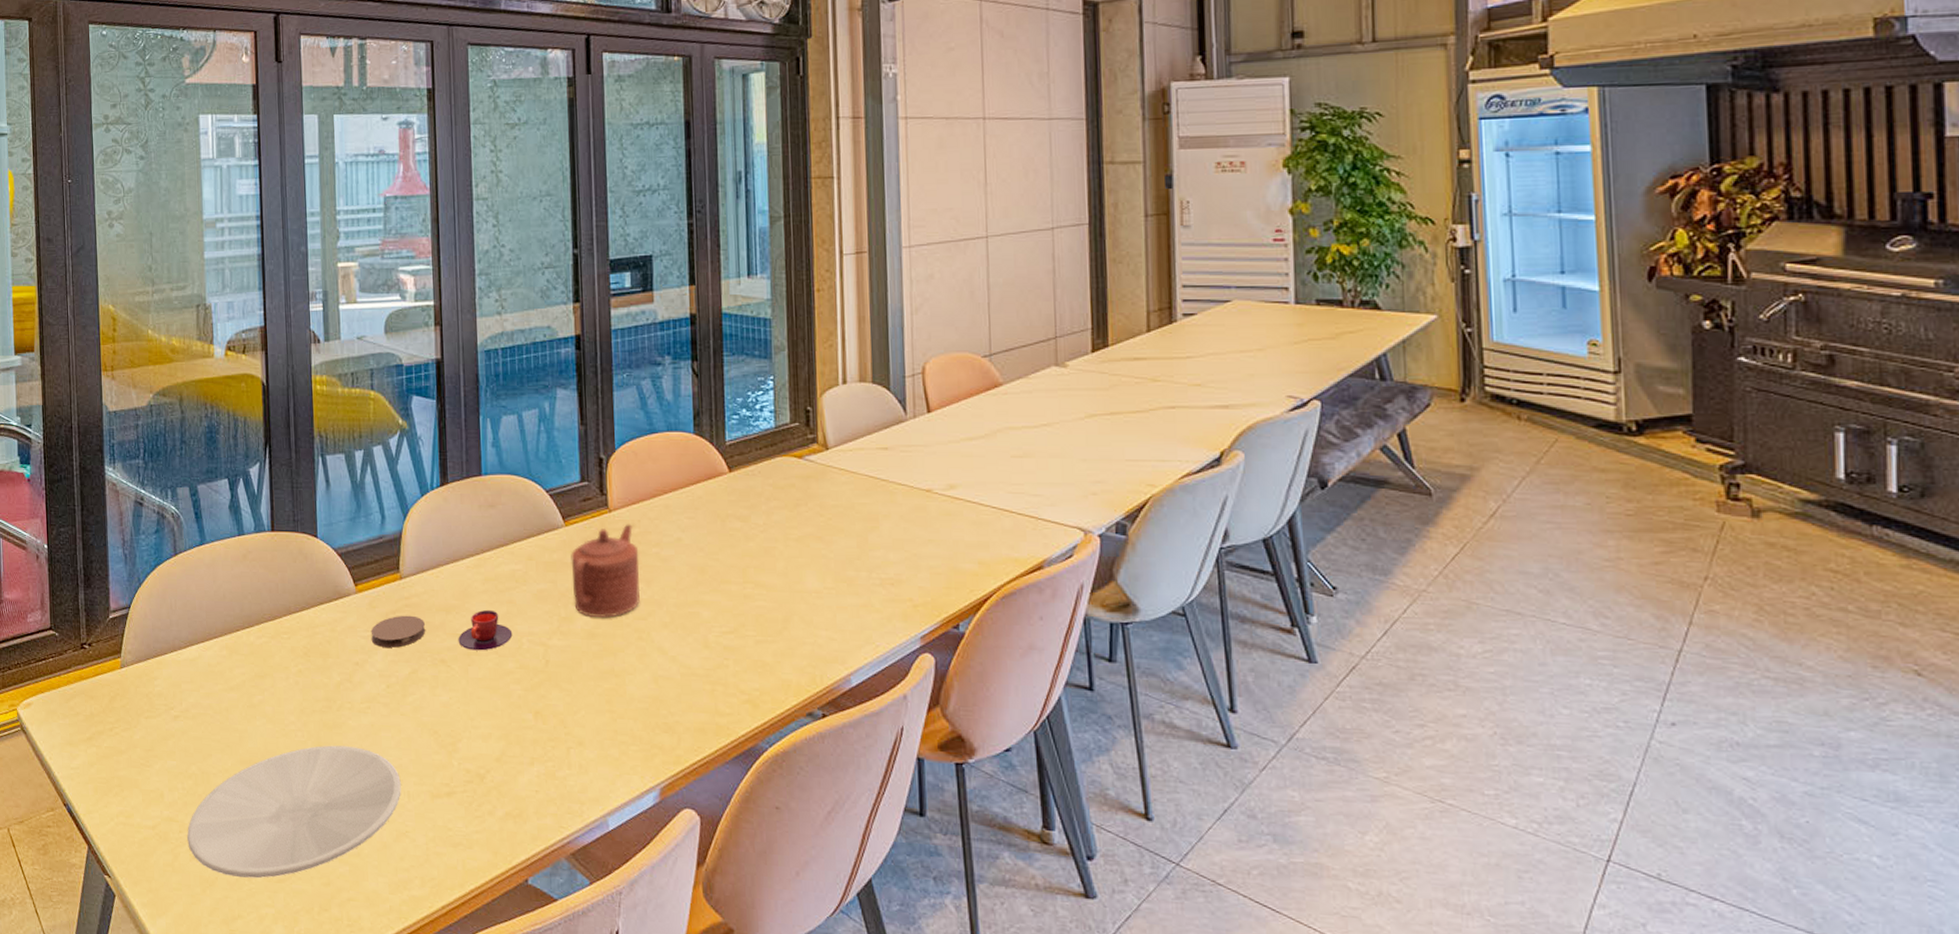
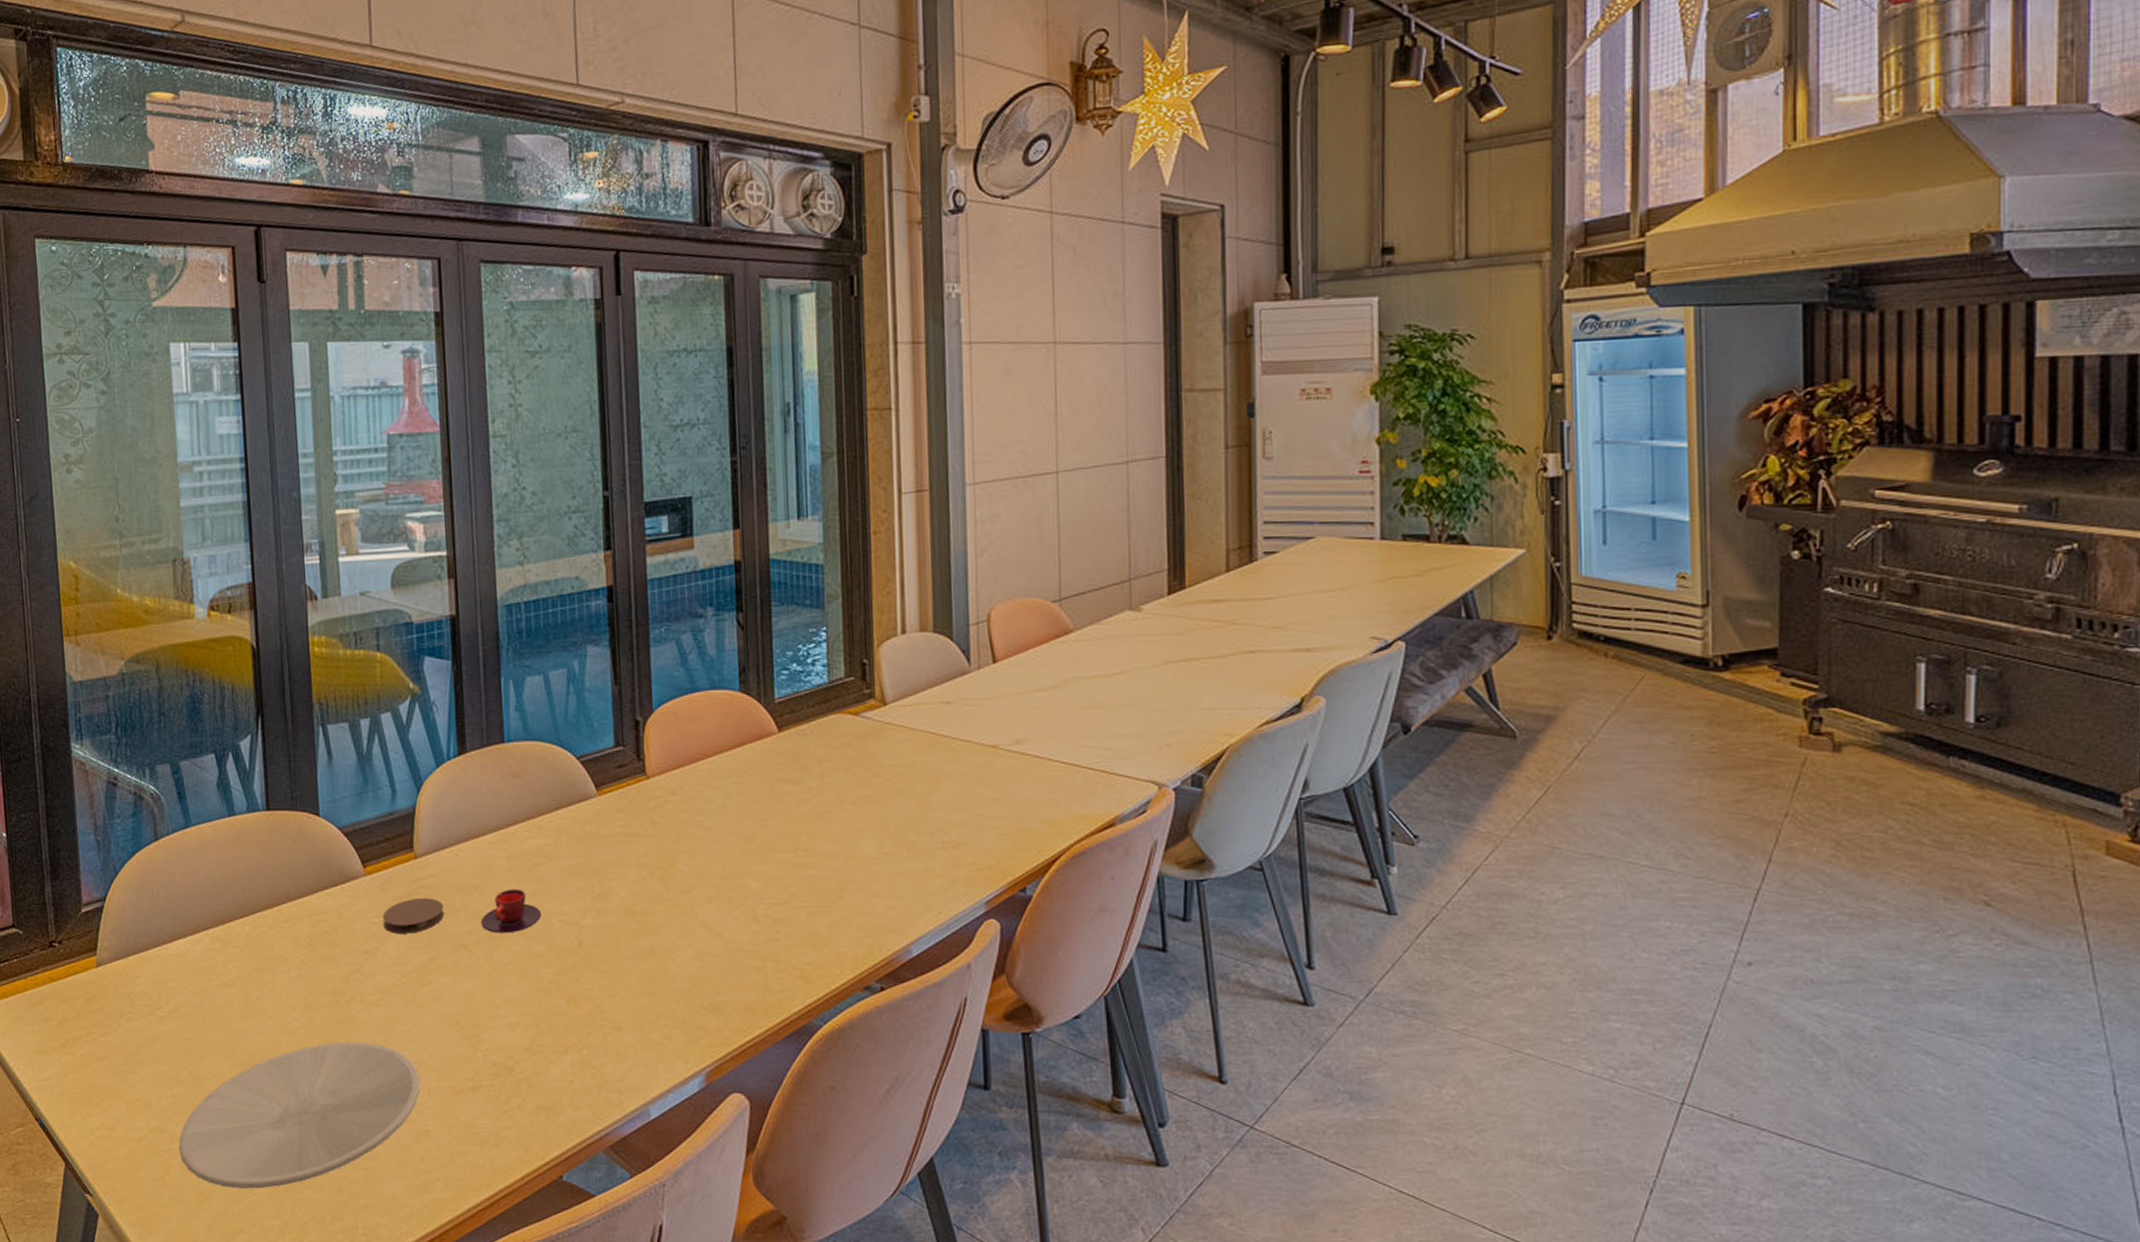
teapot: present [571,524,641,618] -> none [605,791,683,894]

